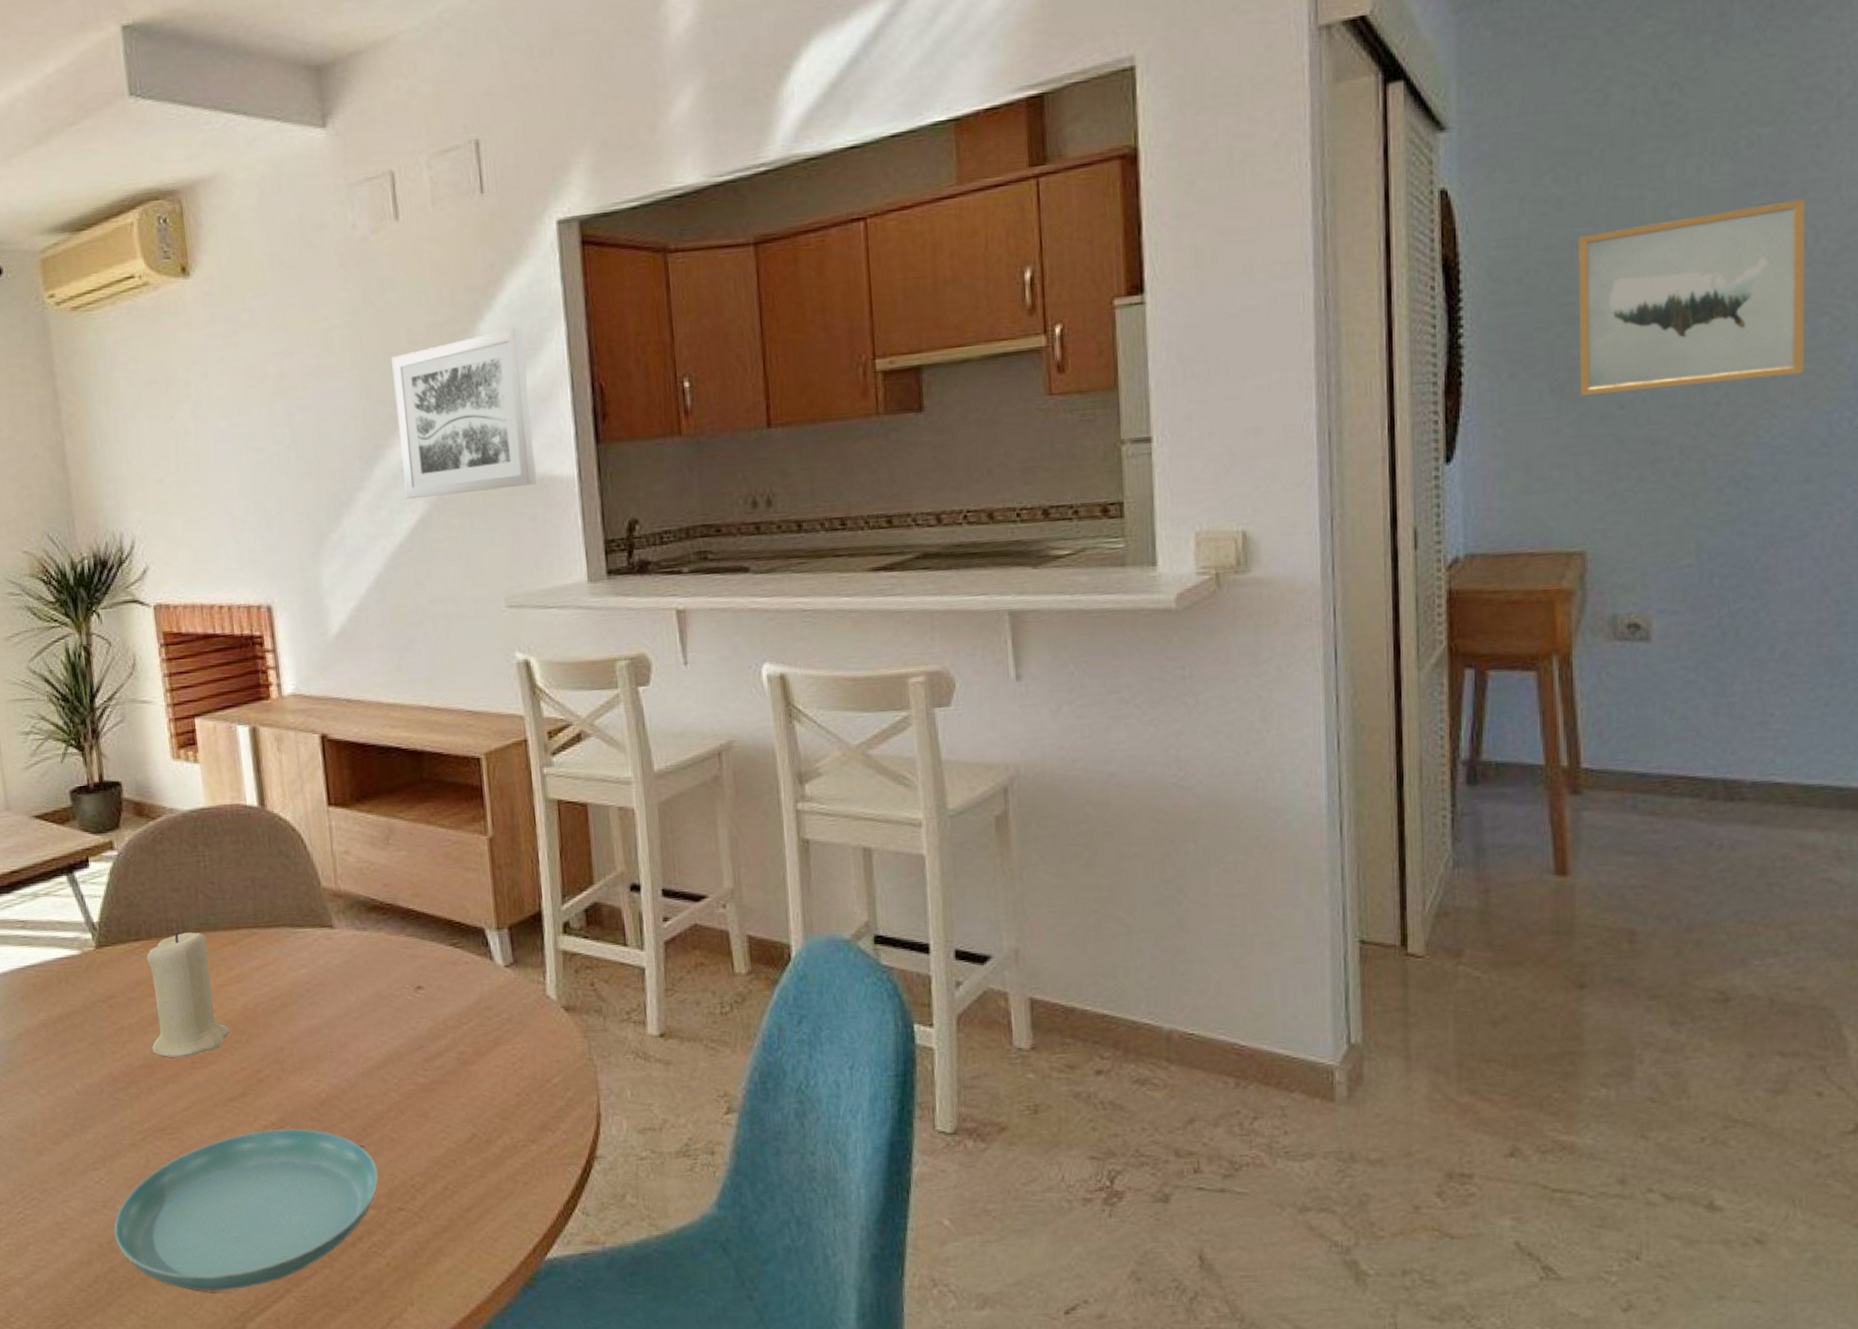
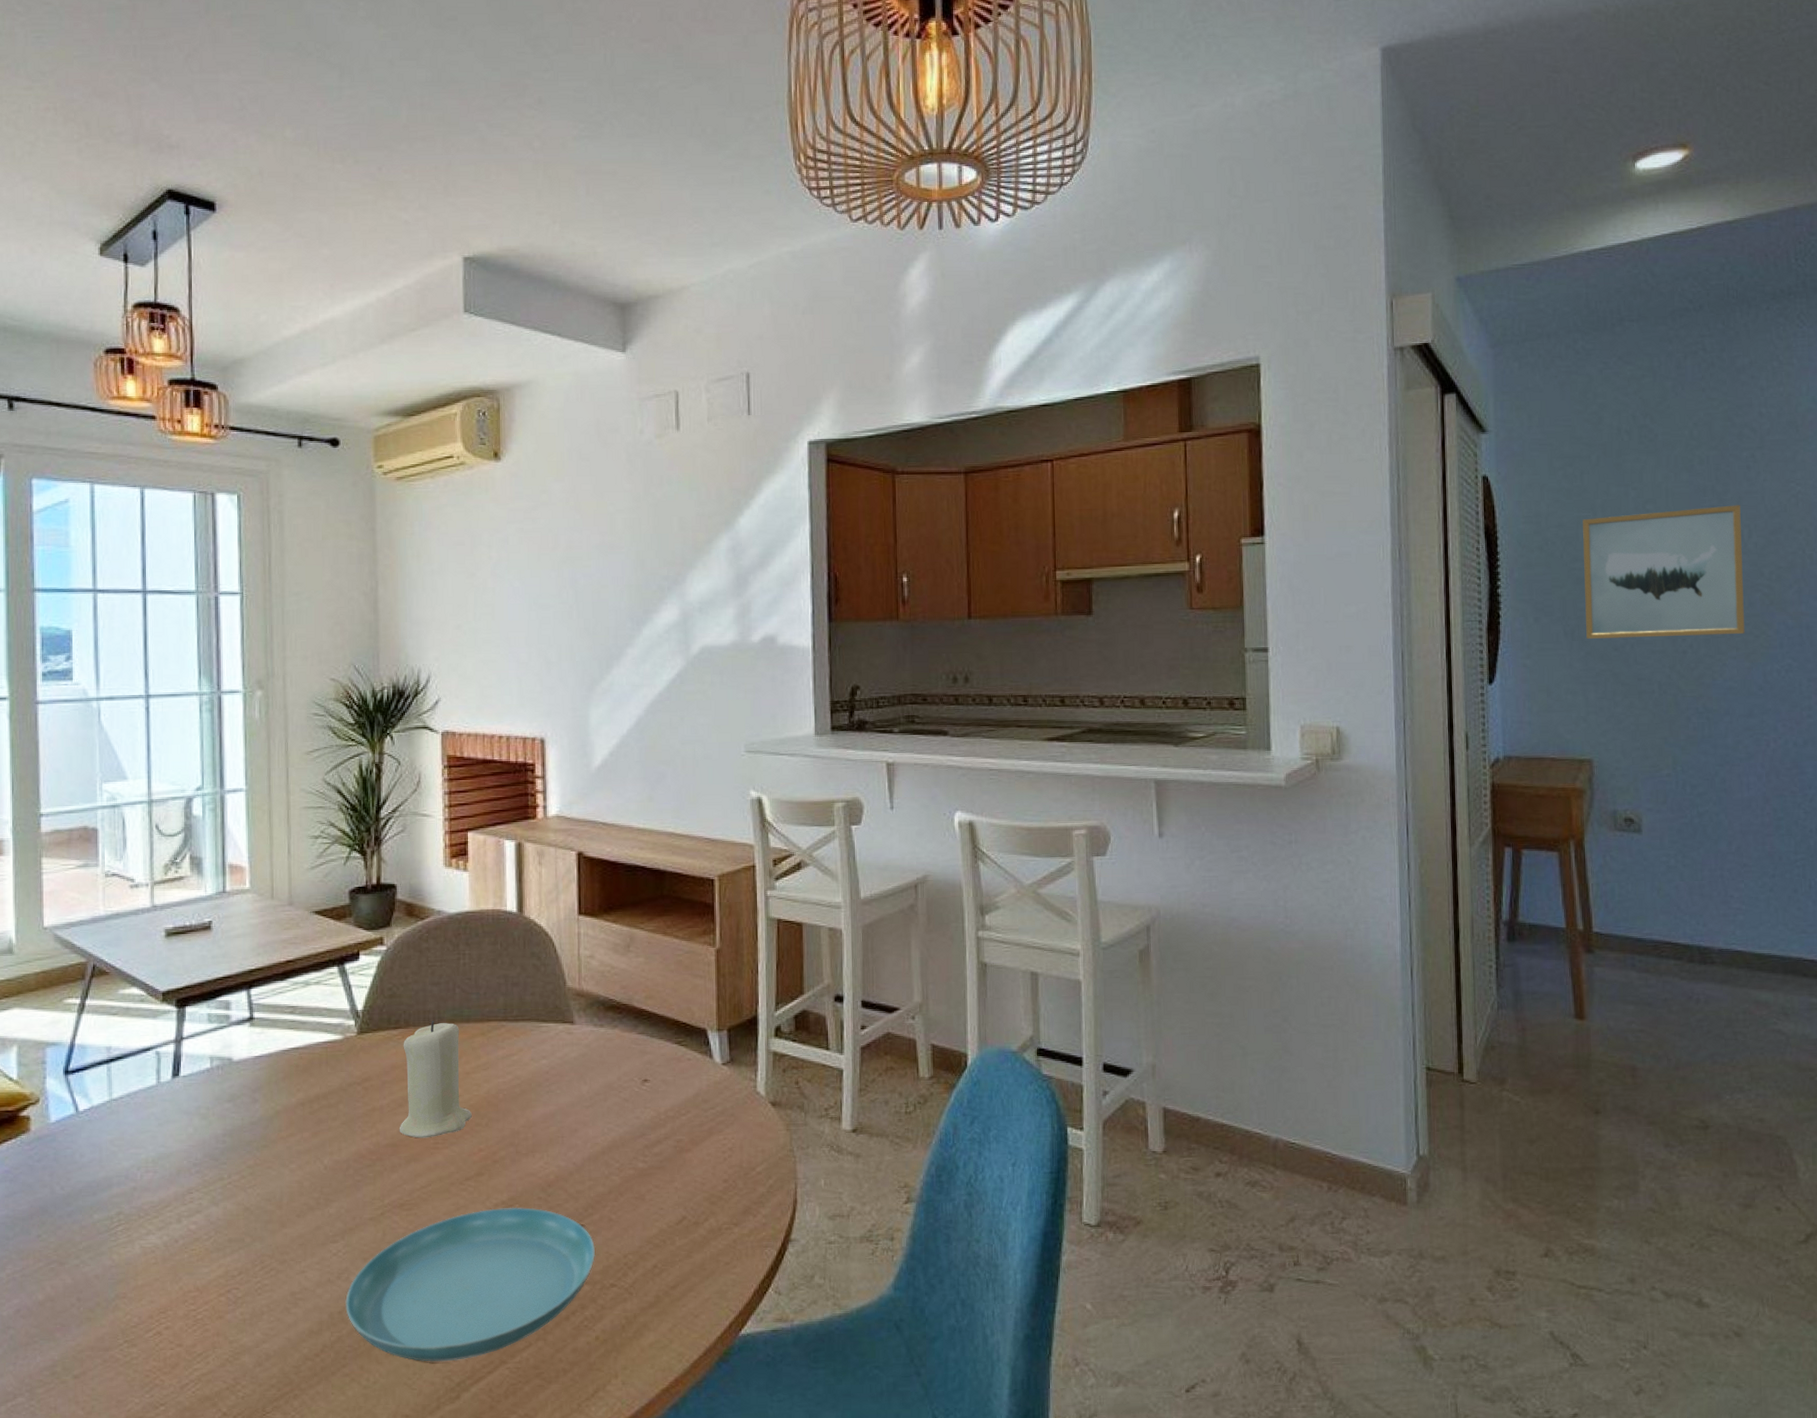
wall art: present [391,327,537,499] -> none [664,523,778,656]

